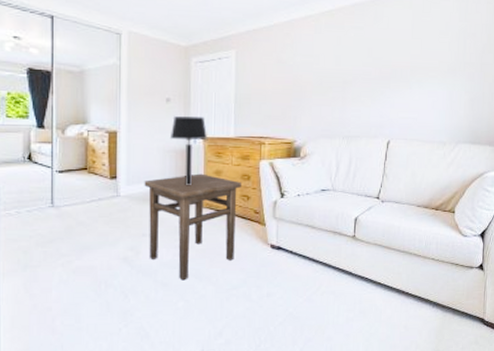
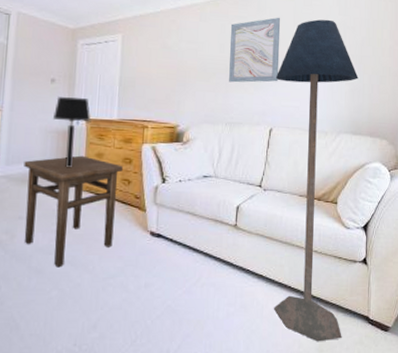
wall art: none [346,26,399,96] -> present [229,17,281,83]
floor lamp: none [392,26,478,343] -> present [274,19,358,342]

